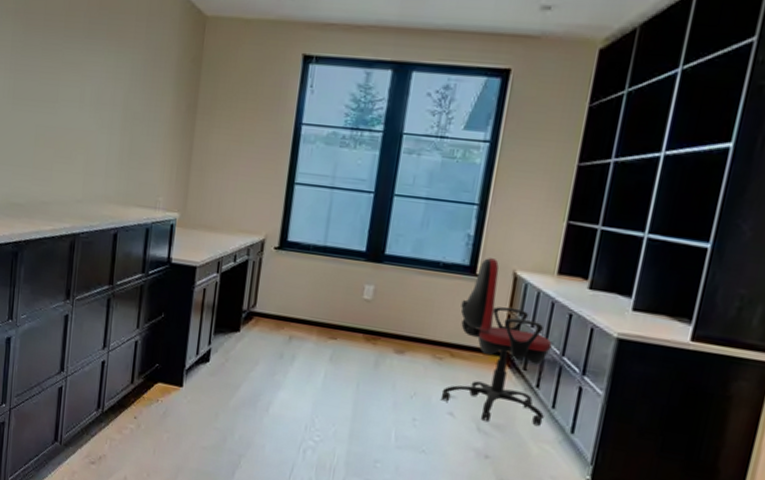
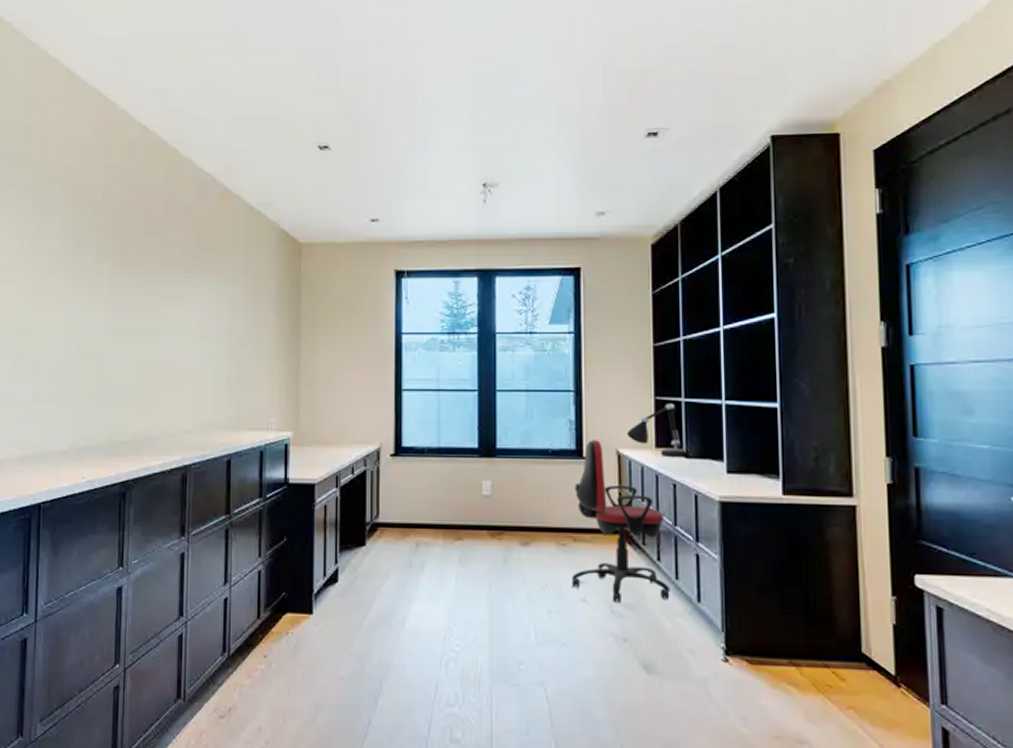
desk lamp: none [528,229,598,289] -> present [626,403,692,458]

